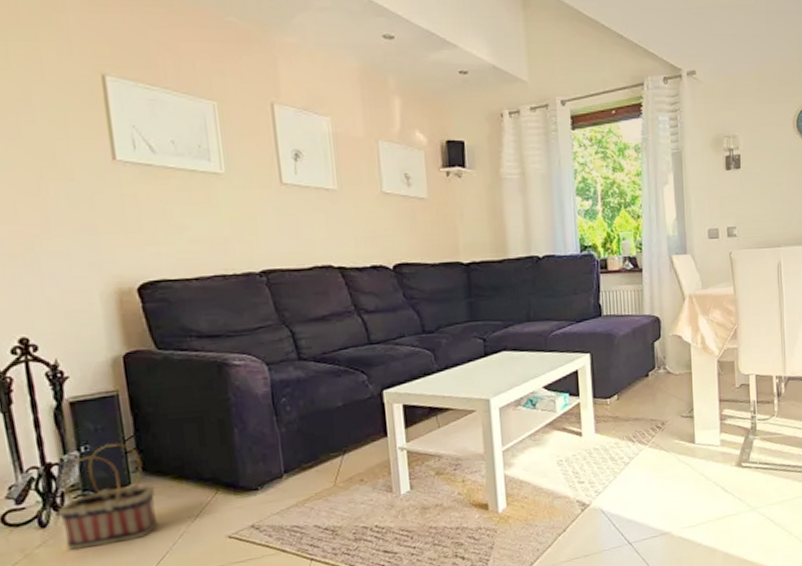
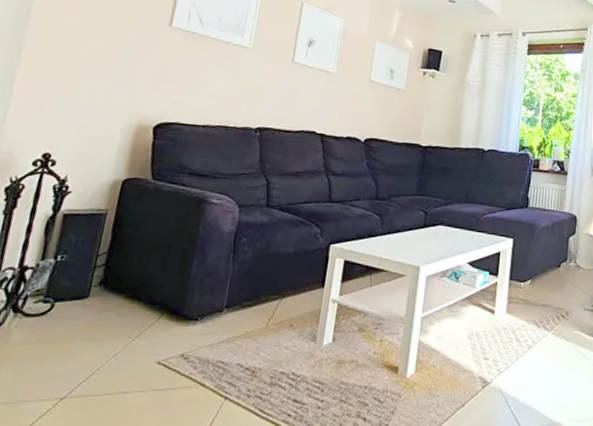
basket: present [58,443,158,551] -> none [10,257,109,354]

